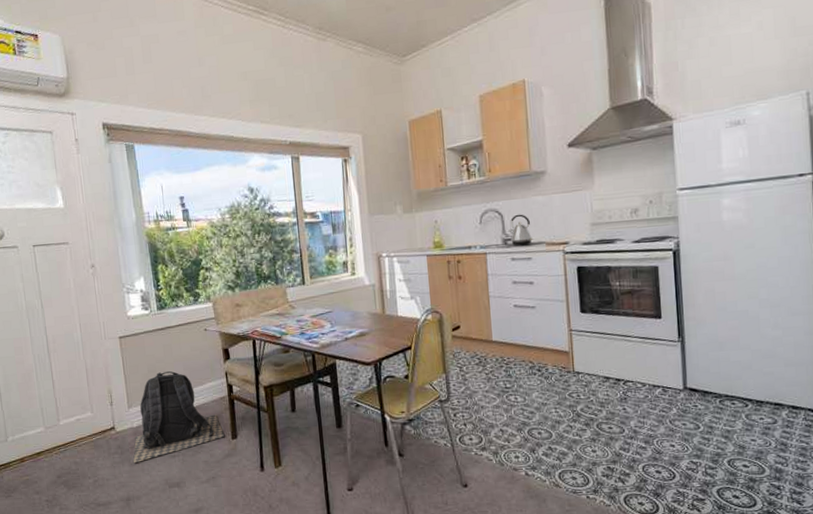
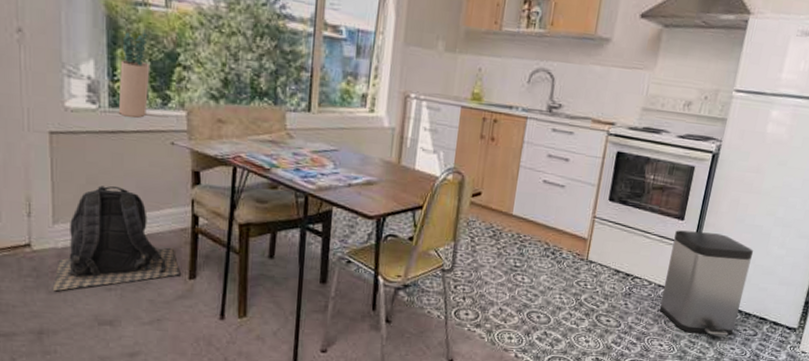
vase: none [161,243,184,316] -> present [118,25,150,119]
kettle: present [509,214,534,246] -> none [556,81,582,118]
pedal bin: none [656,325,749,430] -> present [660,230,754,336]

